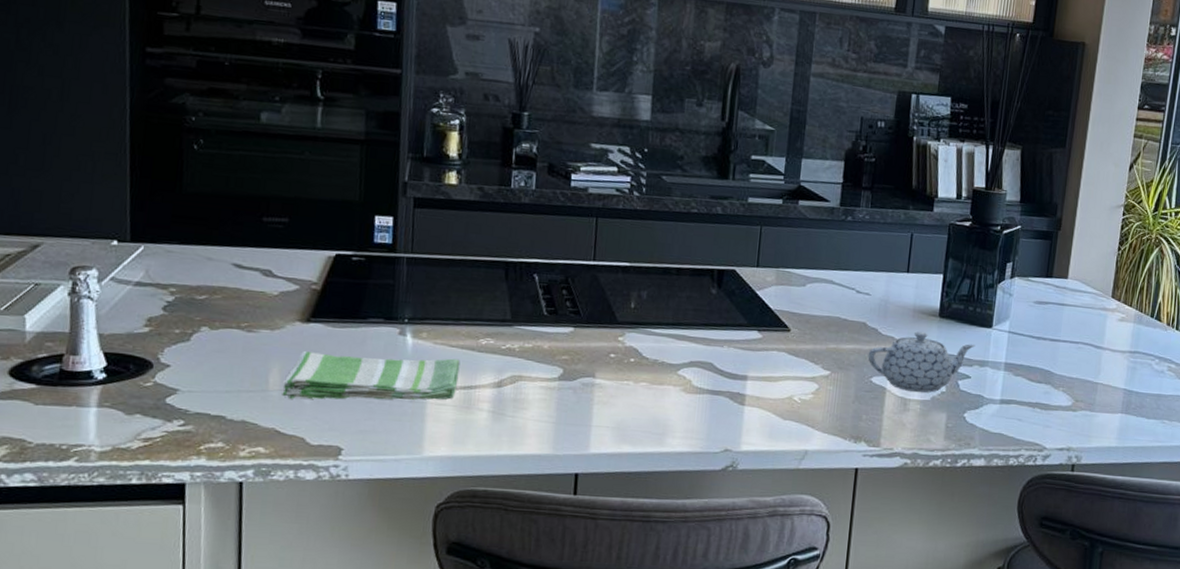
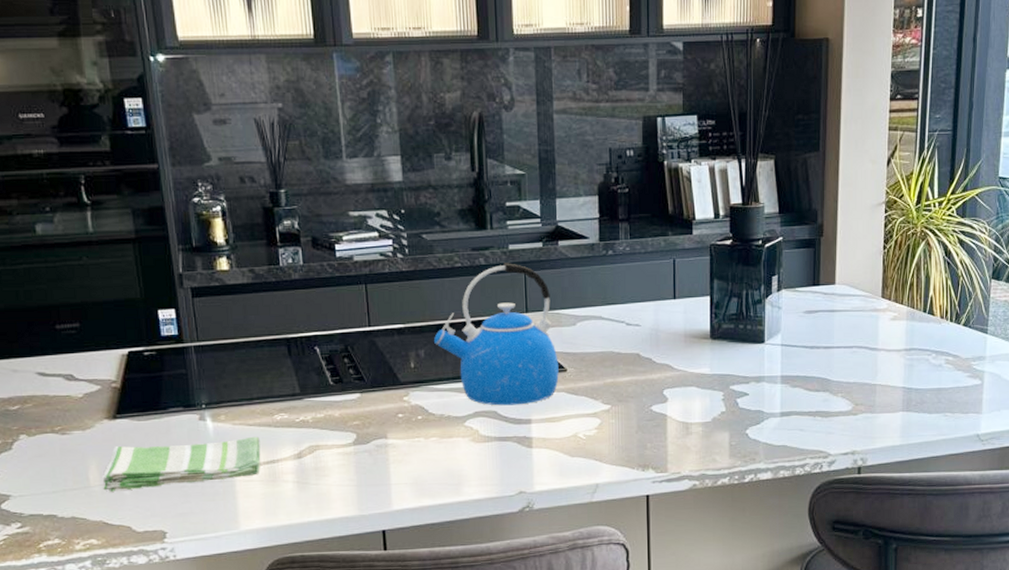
kettle: none [659,215,784,360] -> present [434,263,559,406]
teapot: present [868,331,976,393] -> none [645,356,750,416]

